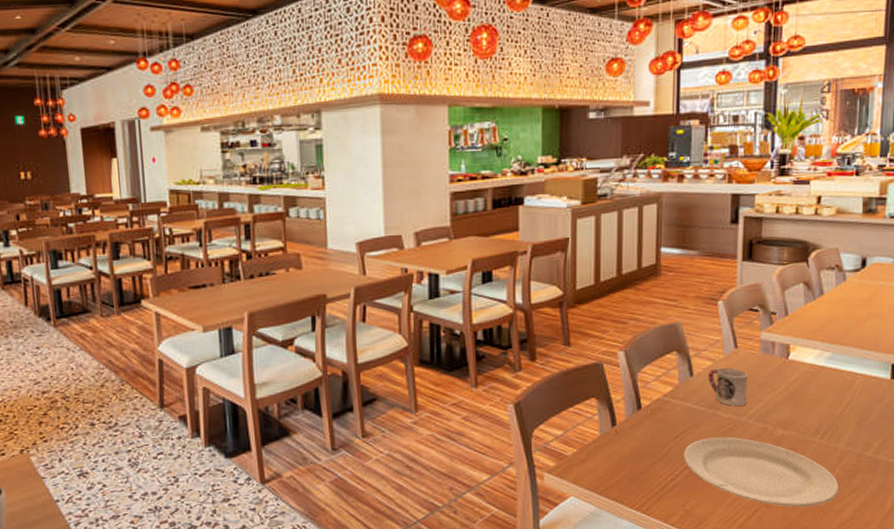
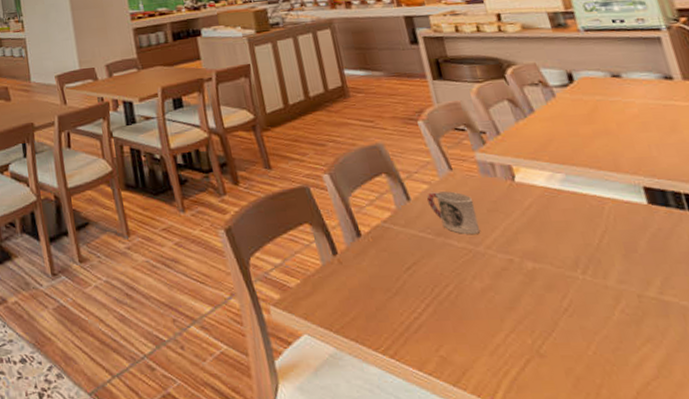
plate: present [683,437,840,508] -> none [421,269,629,359]

